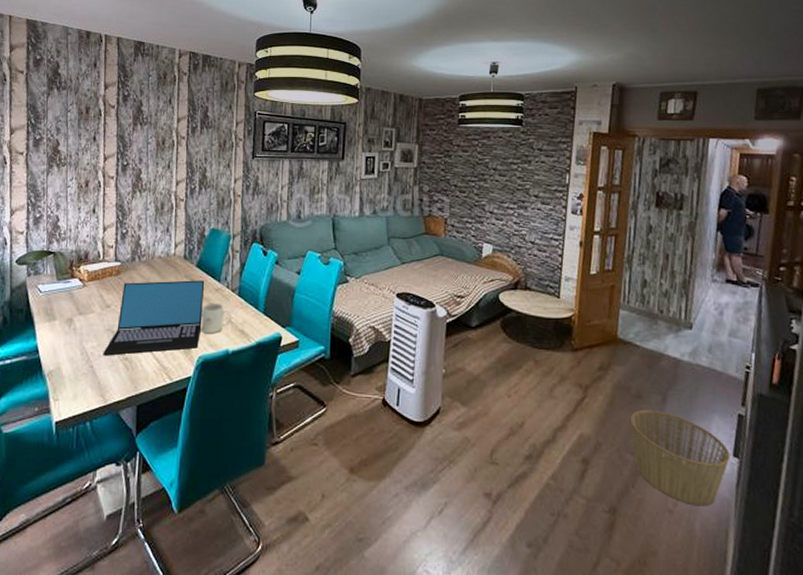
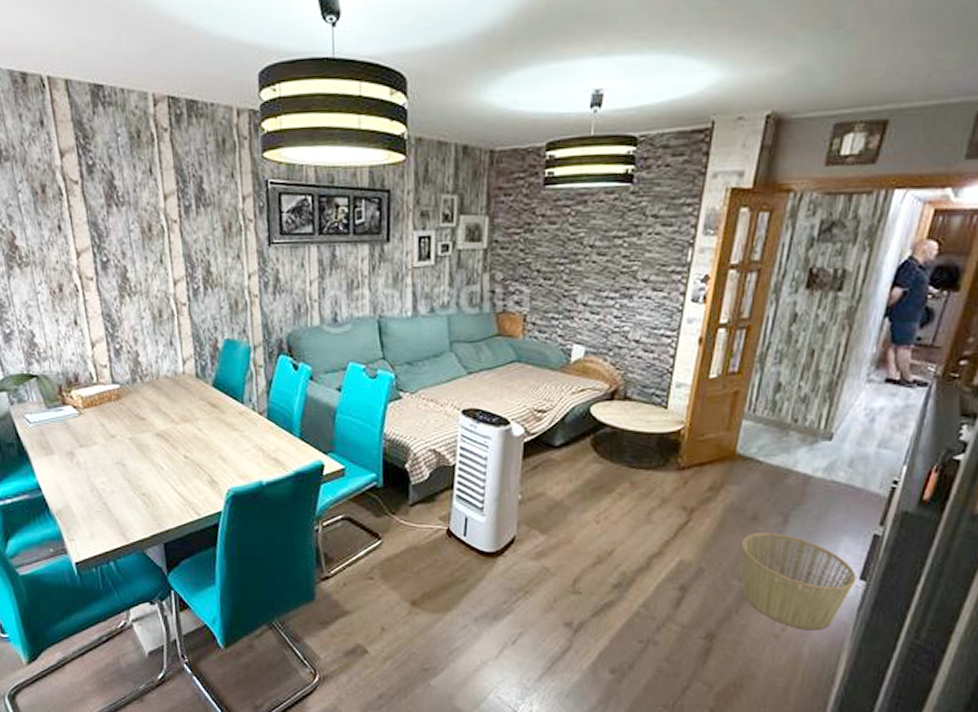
laptop: present [103,280,205,356] -> none [116,402,228,492]
mug: present [201,302,231,334] -> none [225,428,262,464]

